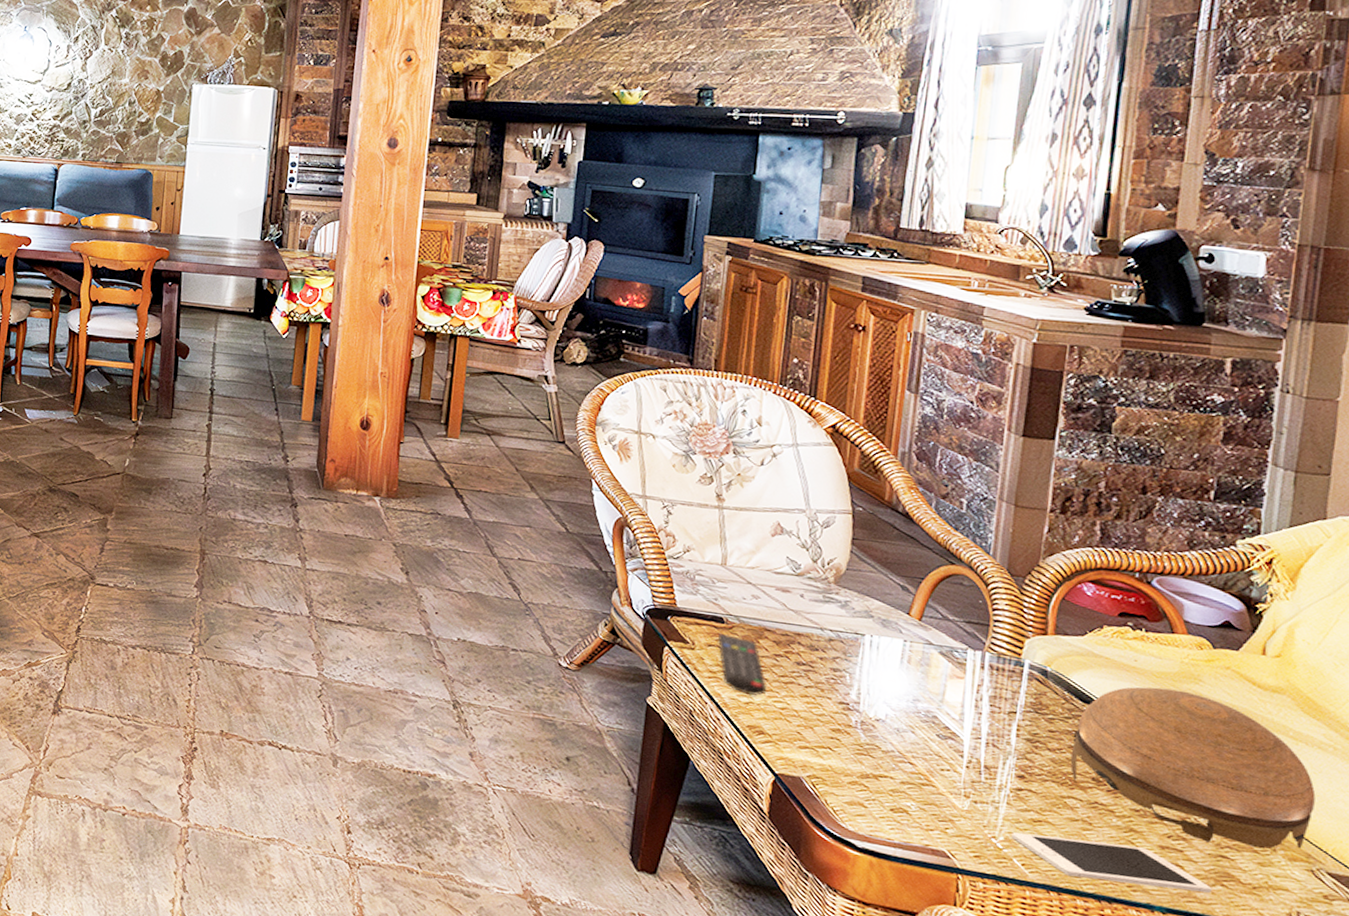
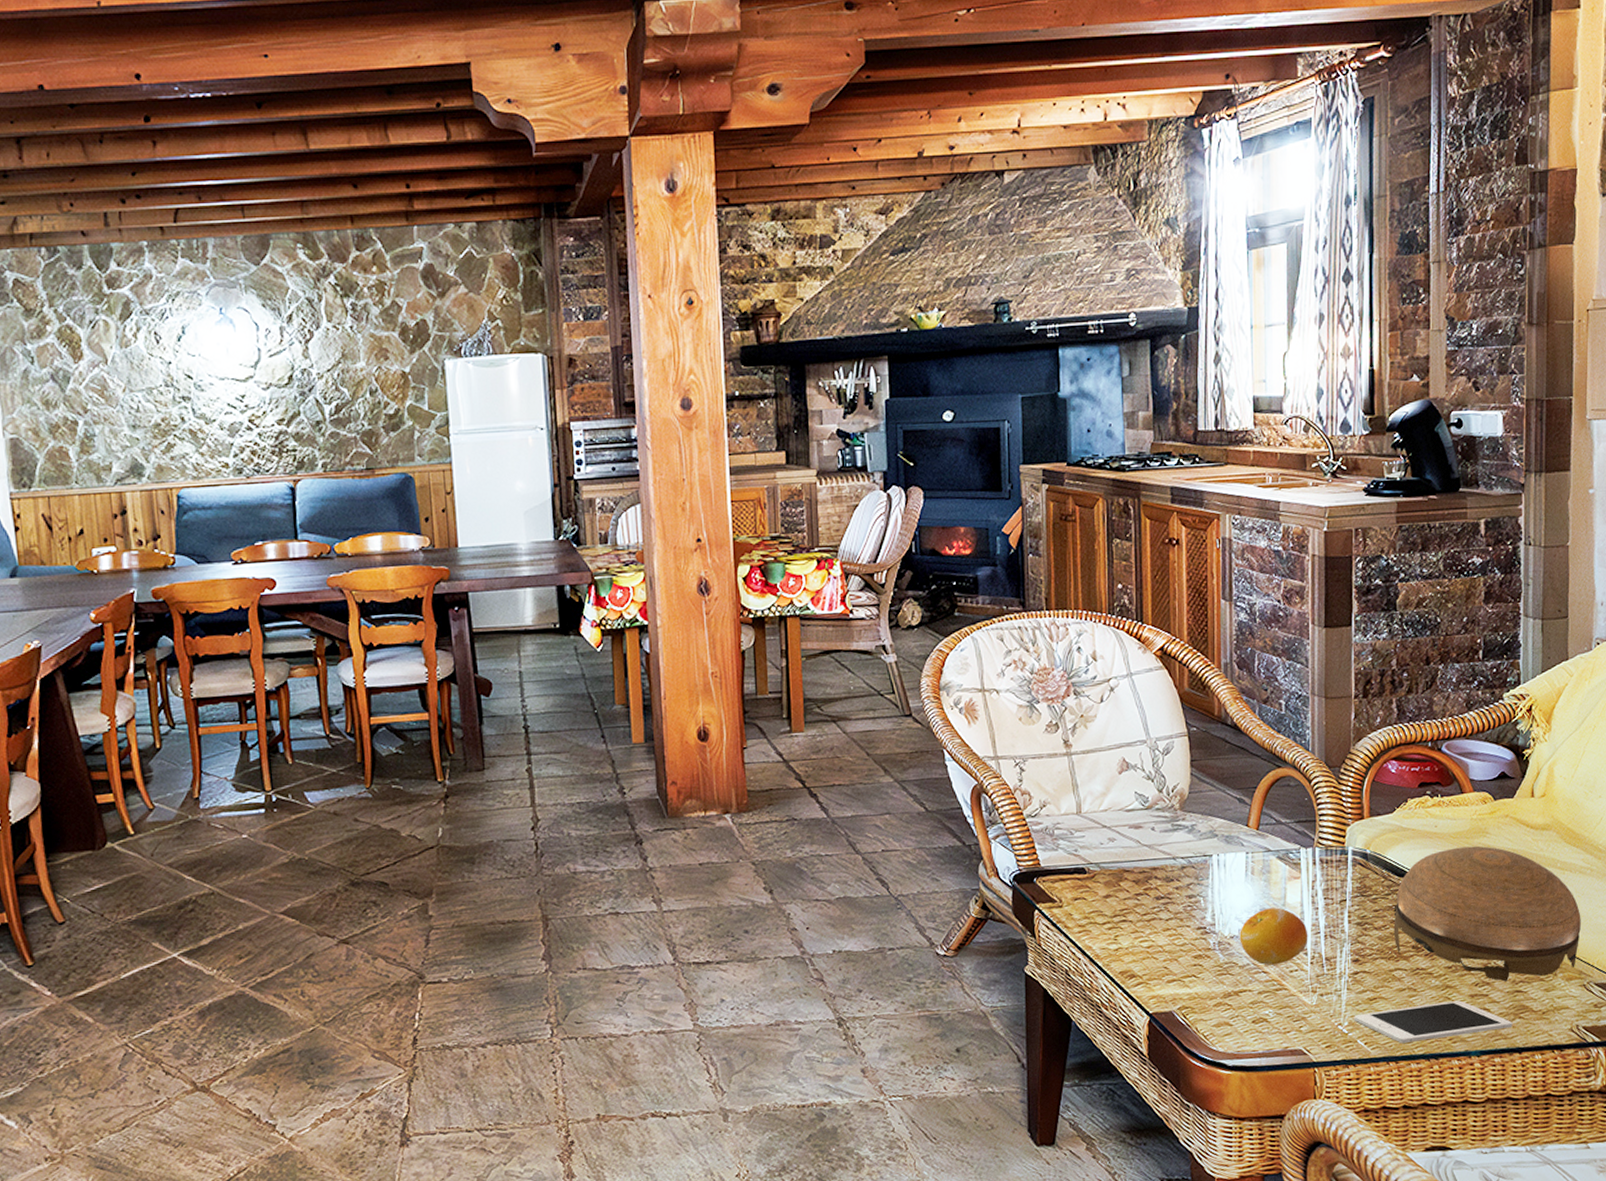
remote control: present [717,632,767,696] -> none [1082,884,1133,942]
fruit: none [886,700,967,760] -> present [1240,907,1308,965]

